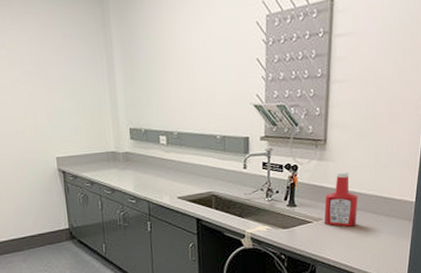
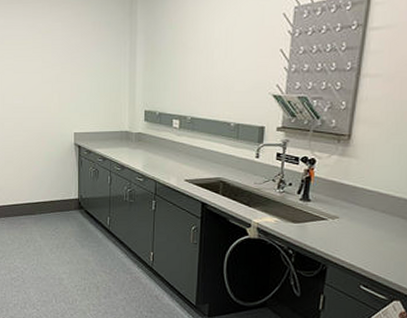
ketchup bottle: present [324,171,358,227] -> none [340,169,384,229]

